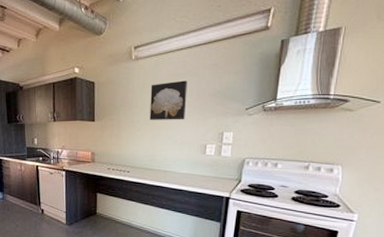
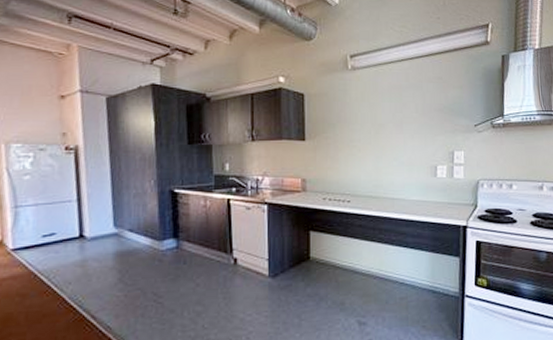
wall art: present [150,80,188,120] -> none [371,94,412,138]

